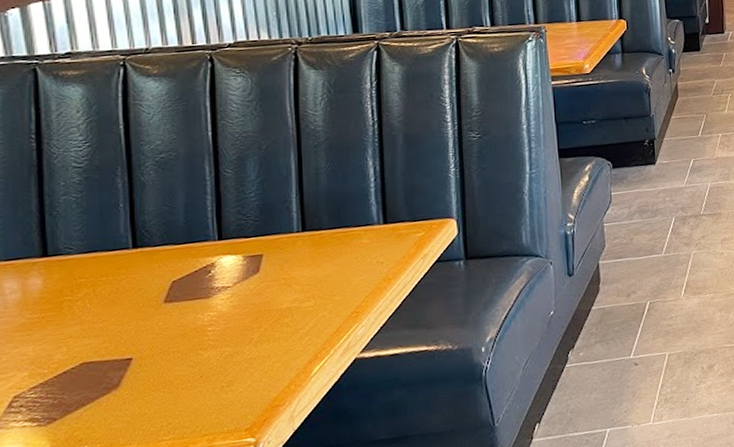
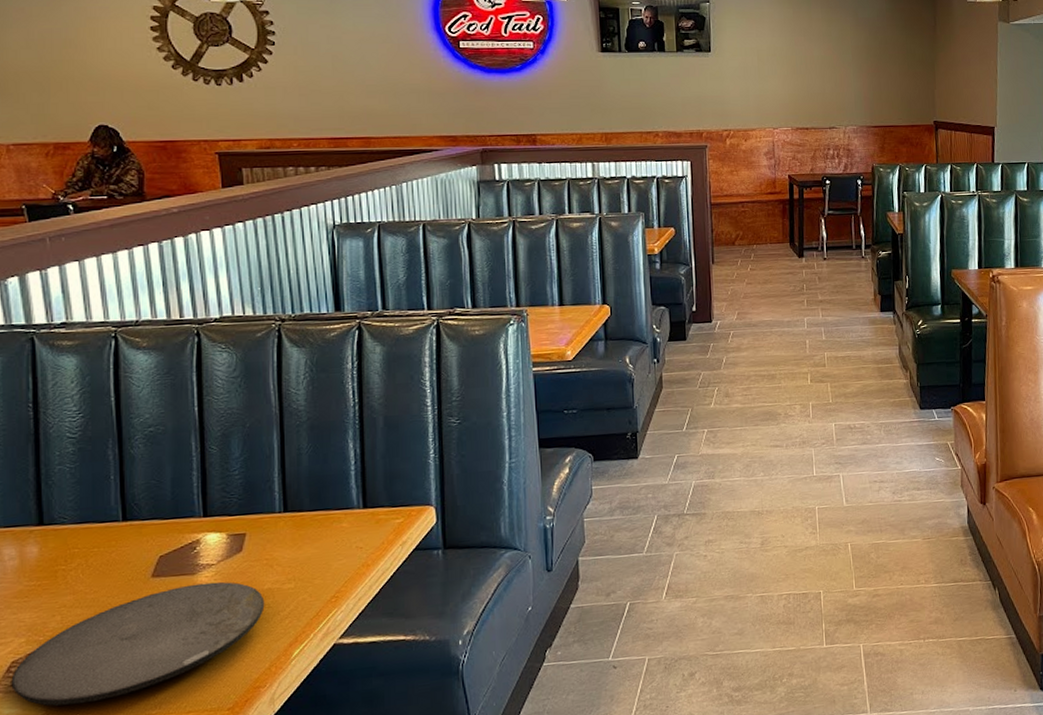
plate: none [13,303,283,439] -> present [11,581,265,706]

